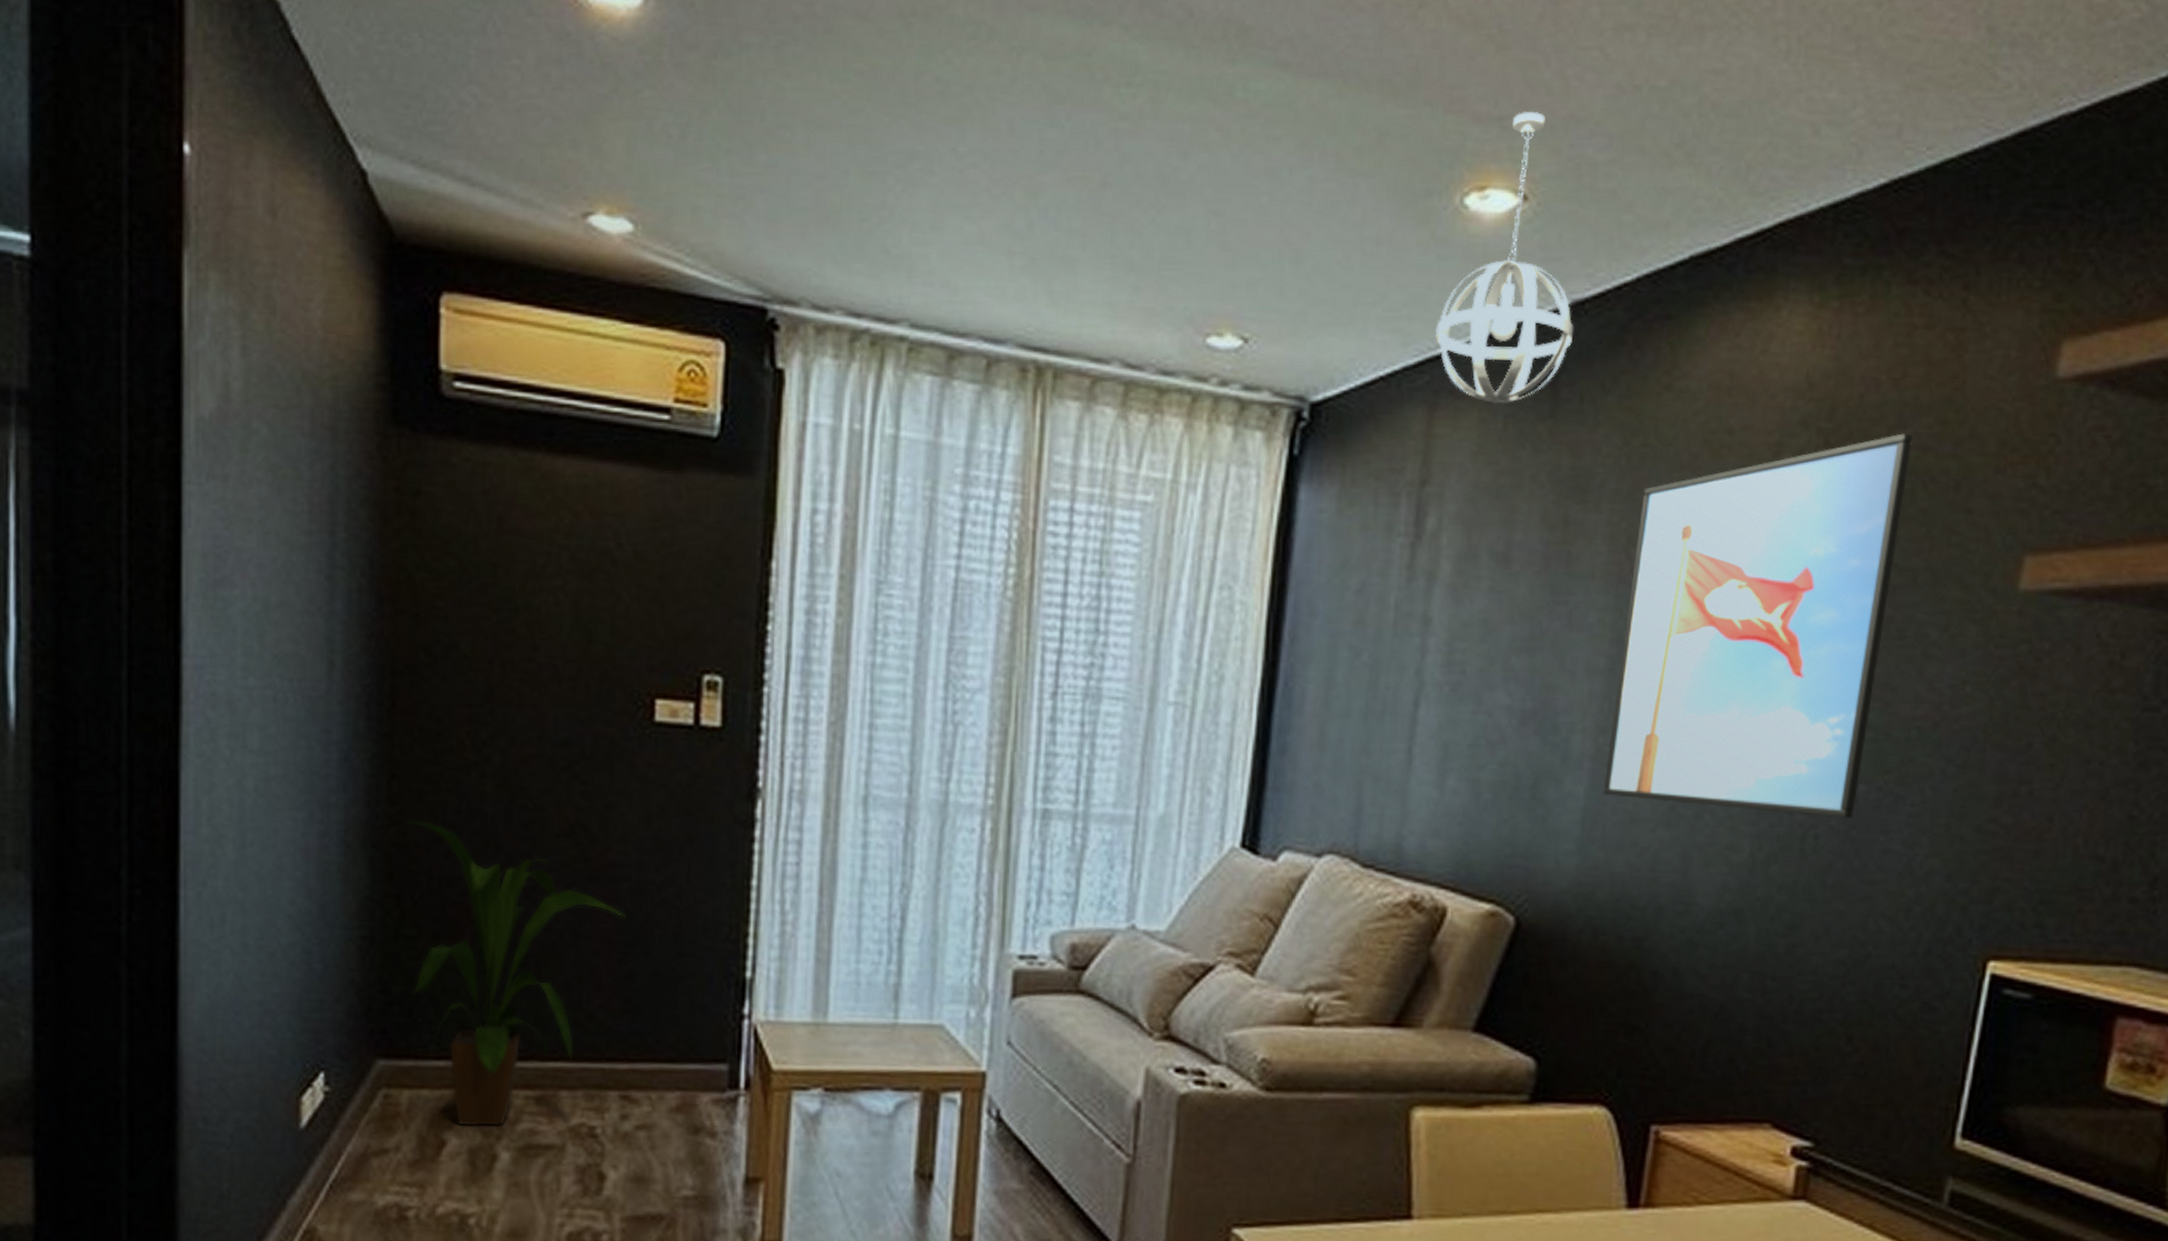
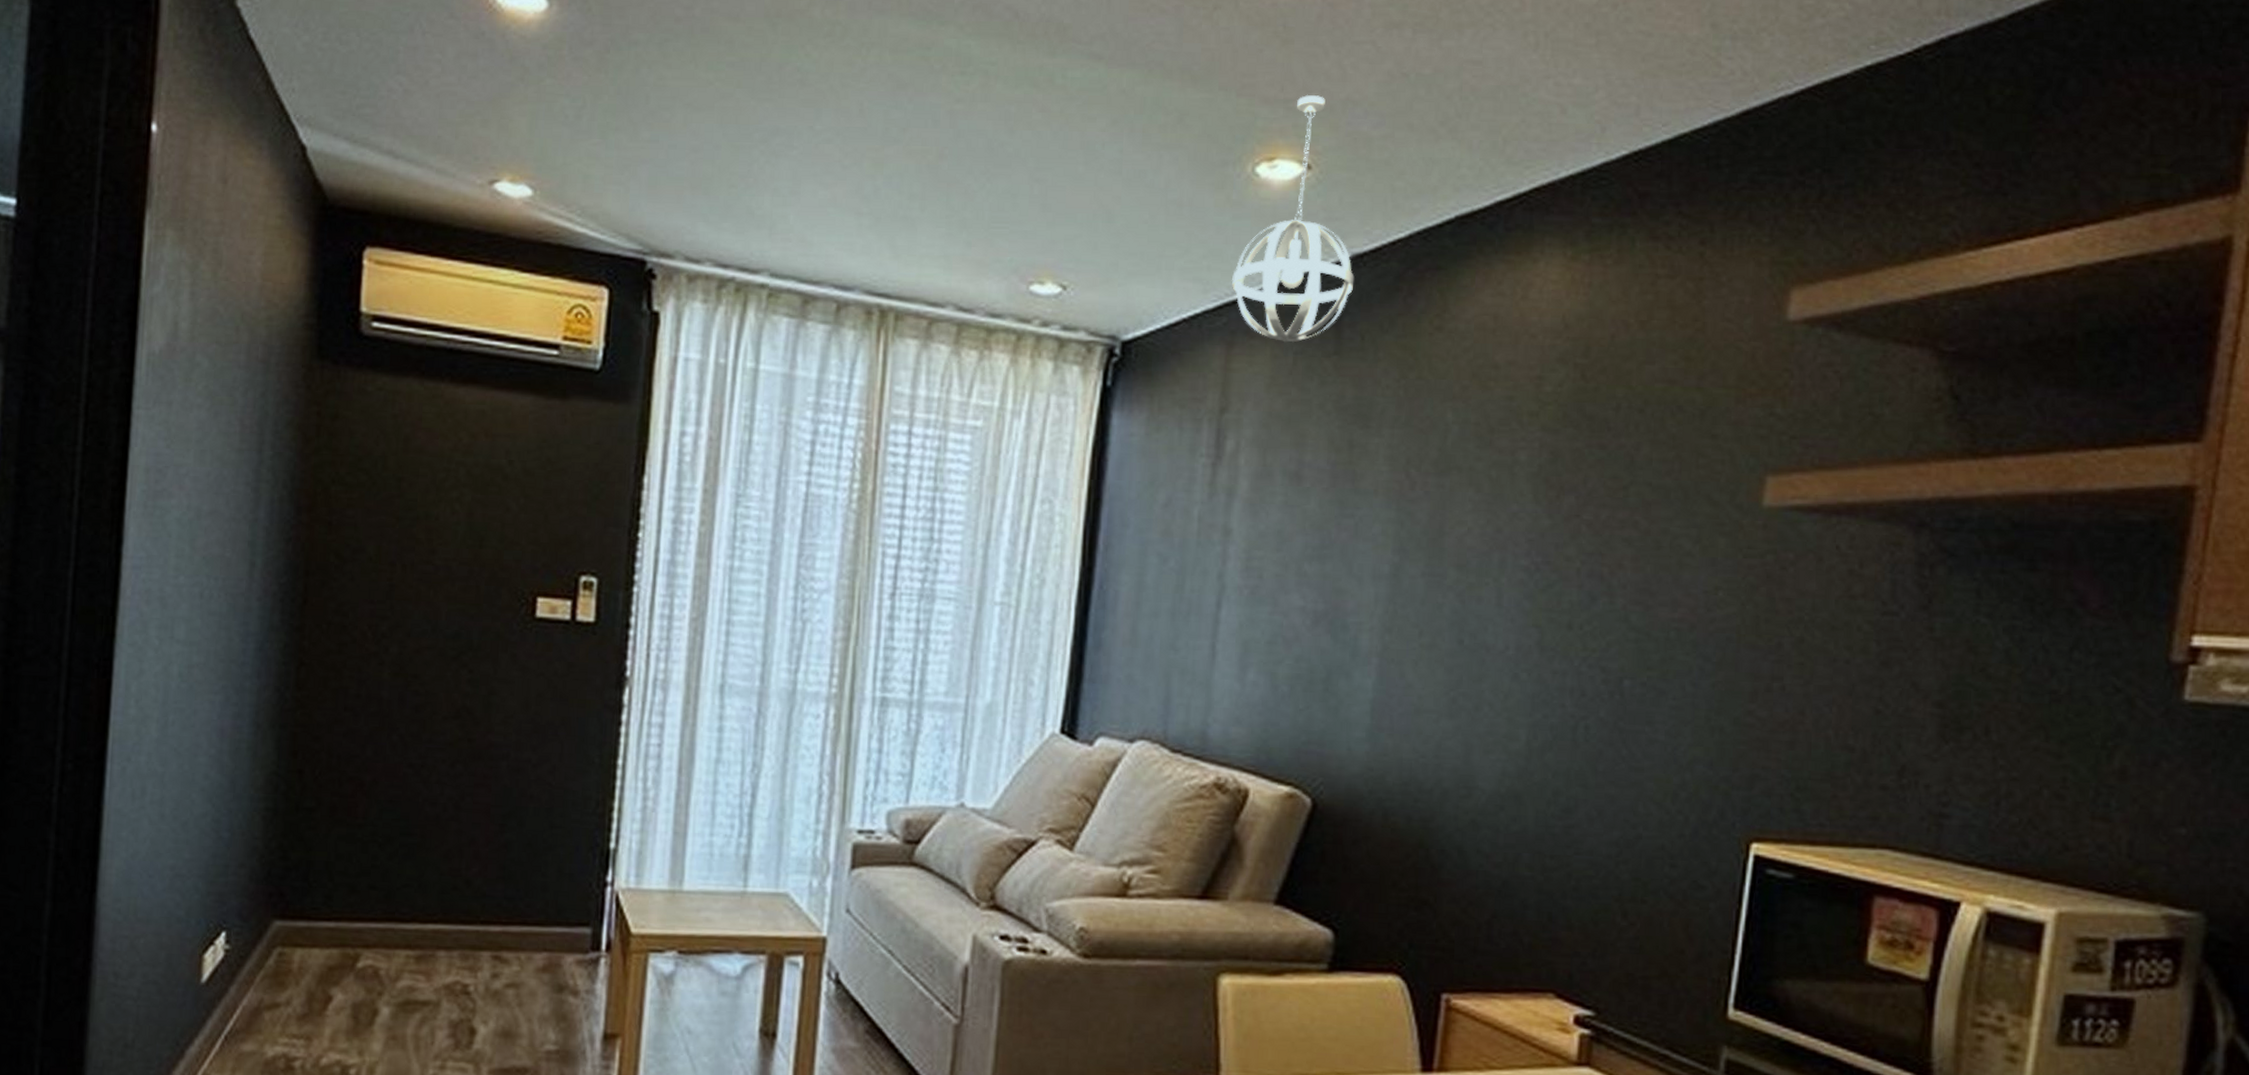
house plant: present [406,820,626,1127] -> none [308,703,504,984]
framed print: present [1603,433,1912,819] -> none [1390,368,1660,711]

